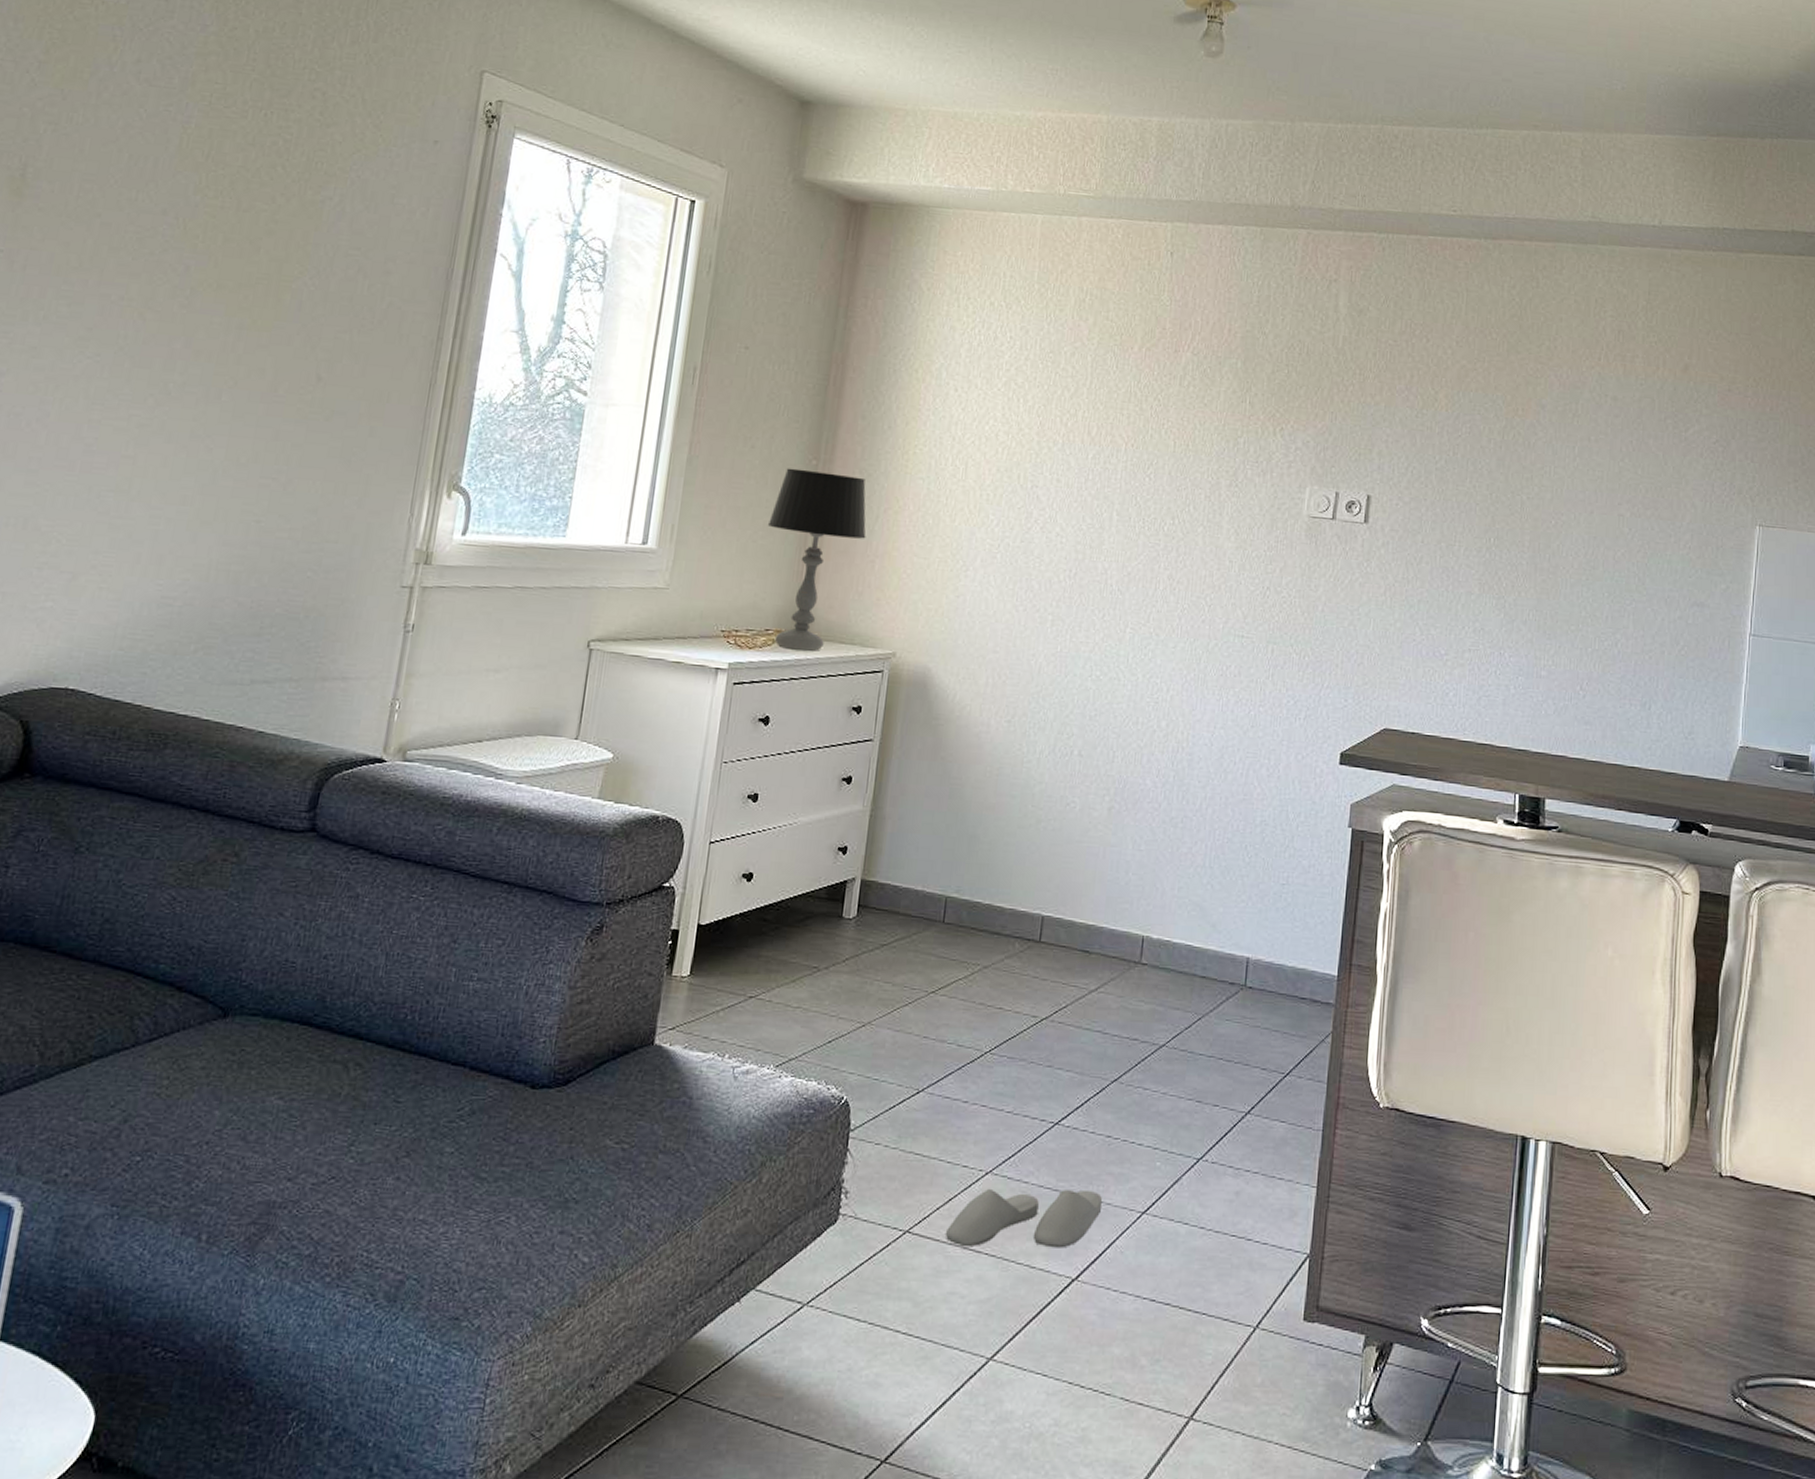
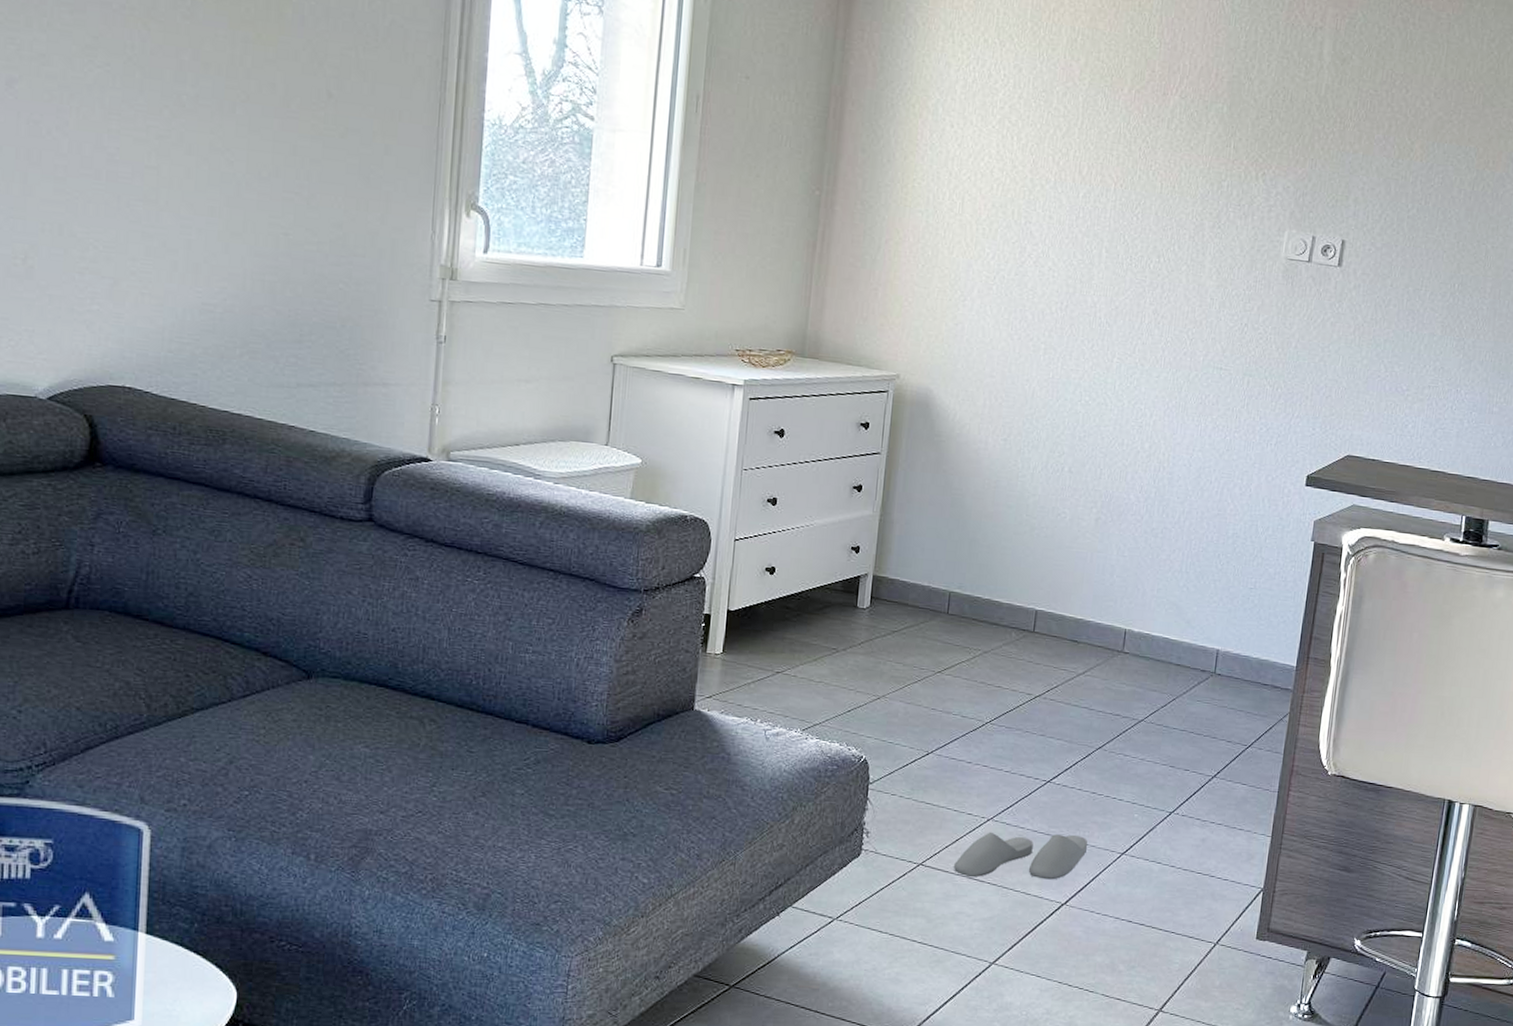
table lamp: present [767,468,866,651] -> none [775,197,869,371]

